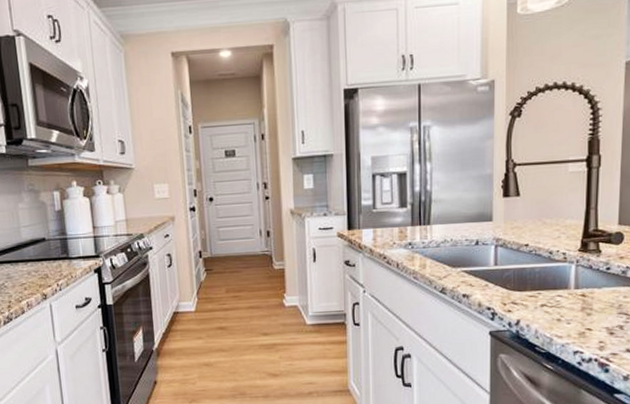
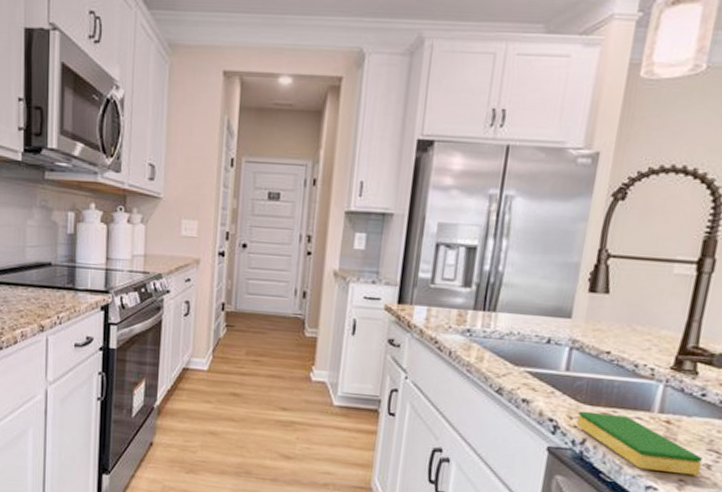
dish sponge: none [510,296,615,338] -> present [576,410,702,476]

